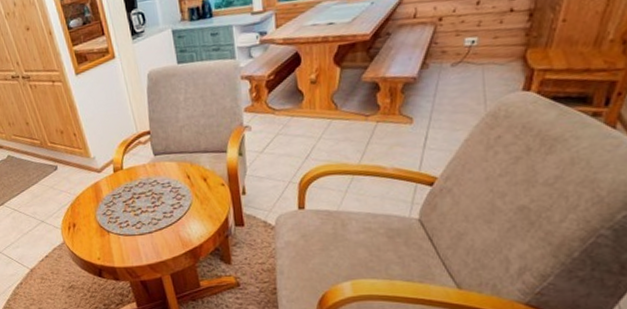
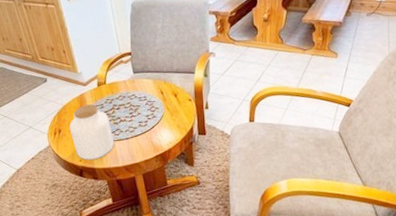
jar: none [84,193,136,258] -> present [69,104,115,160]

